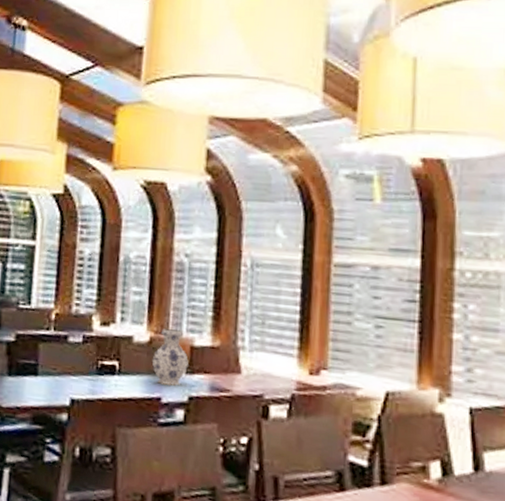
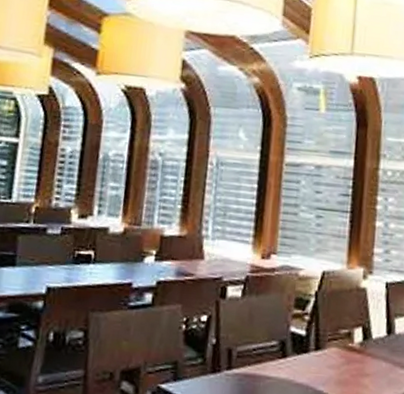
vase: present [151,328,189,386] -> none [125,220,158,272]

